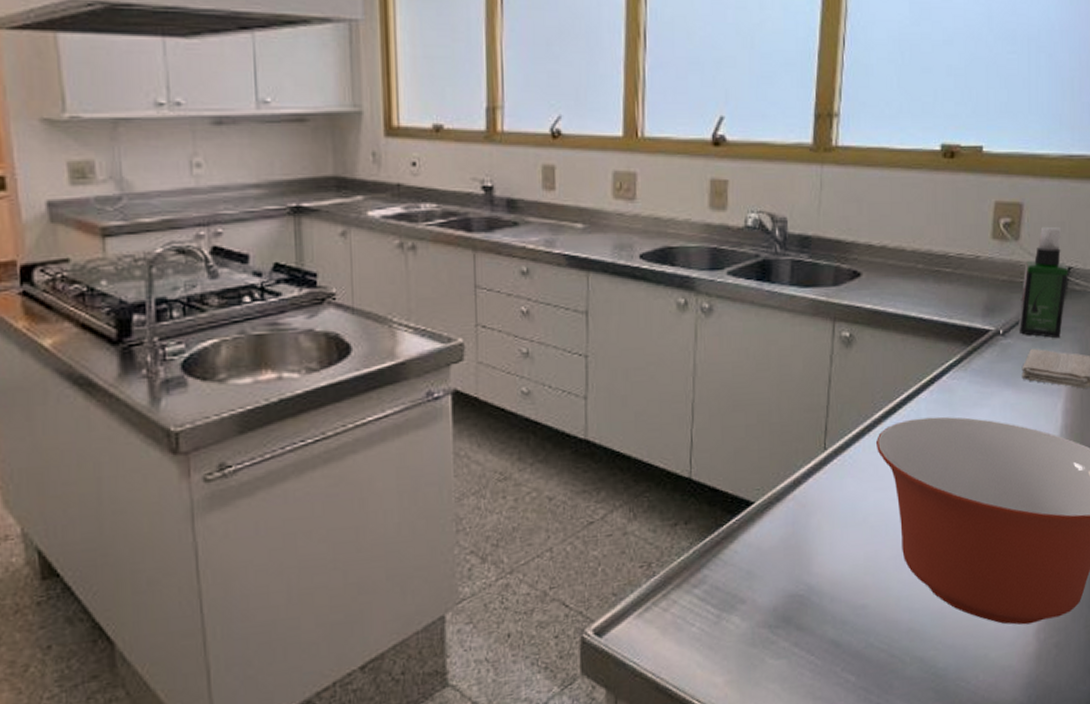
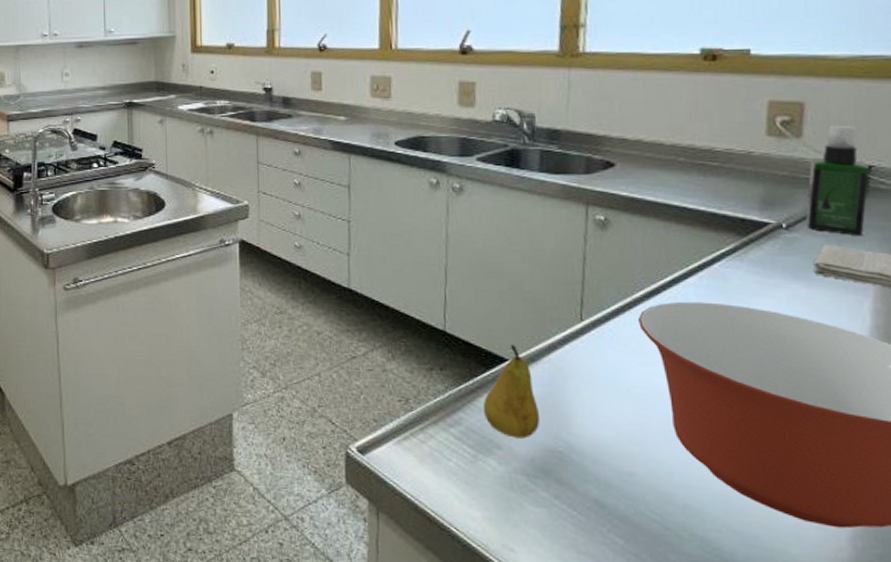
fruit: none [727,484,782,589] -> present [482,344,539,439]

